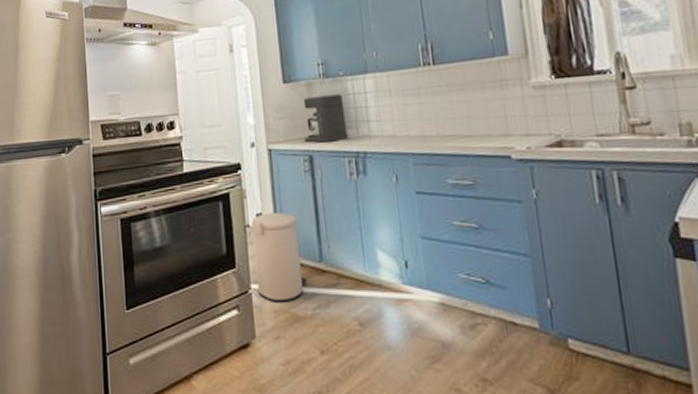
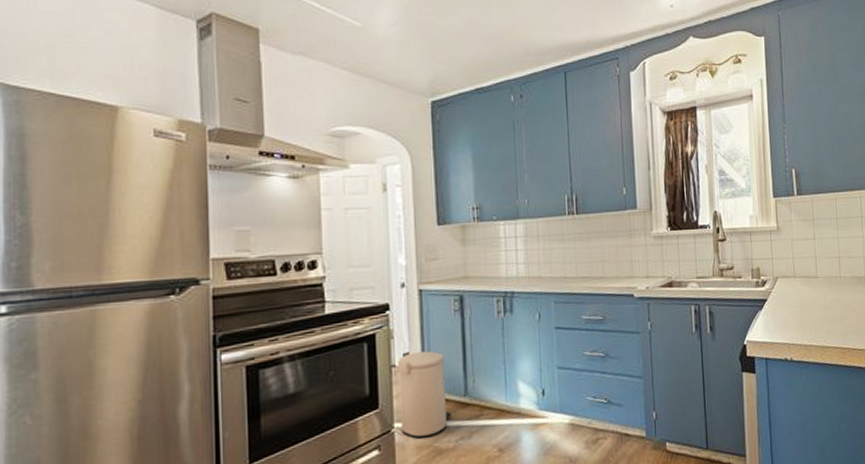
coffee maker: present [303,94,349,144] -> none [455,237,499,284]

